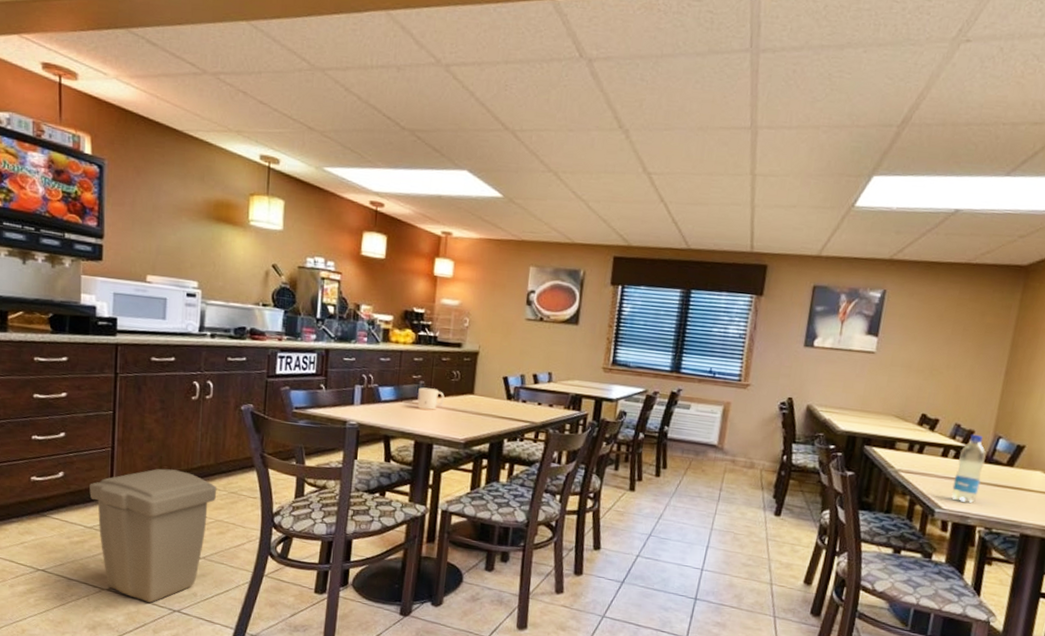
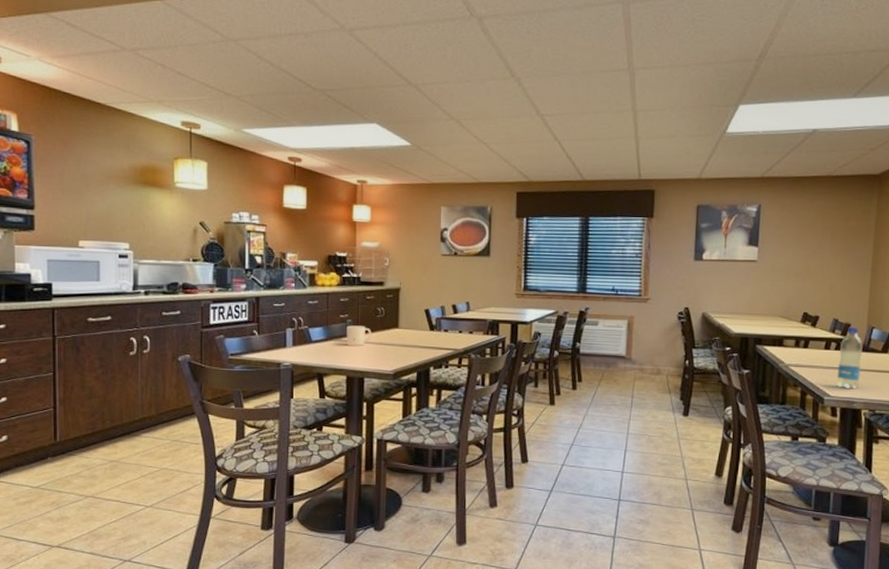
trash can: present [89,468,217,603] -> none [34,423,160,555]

